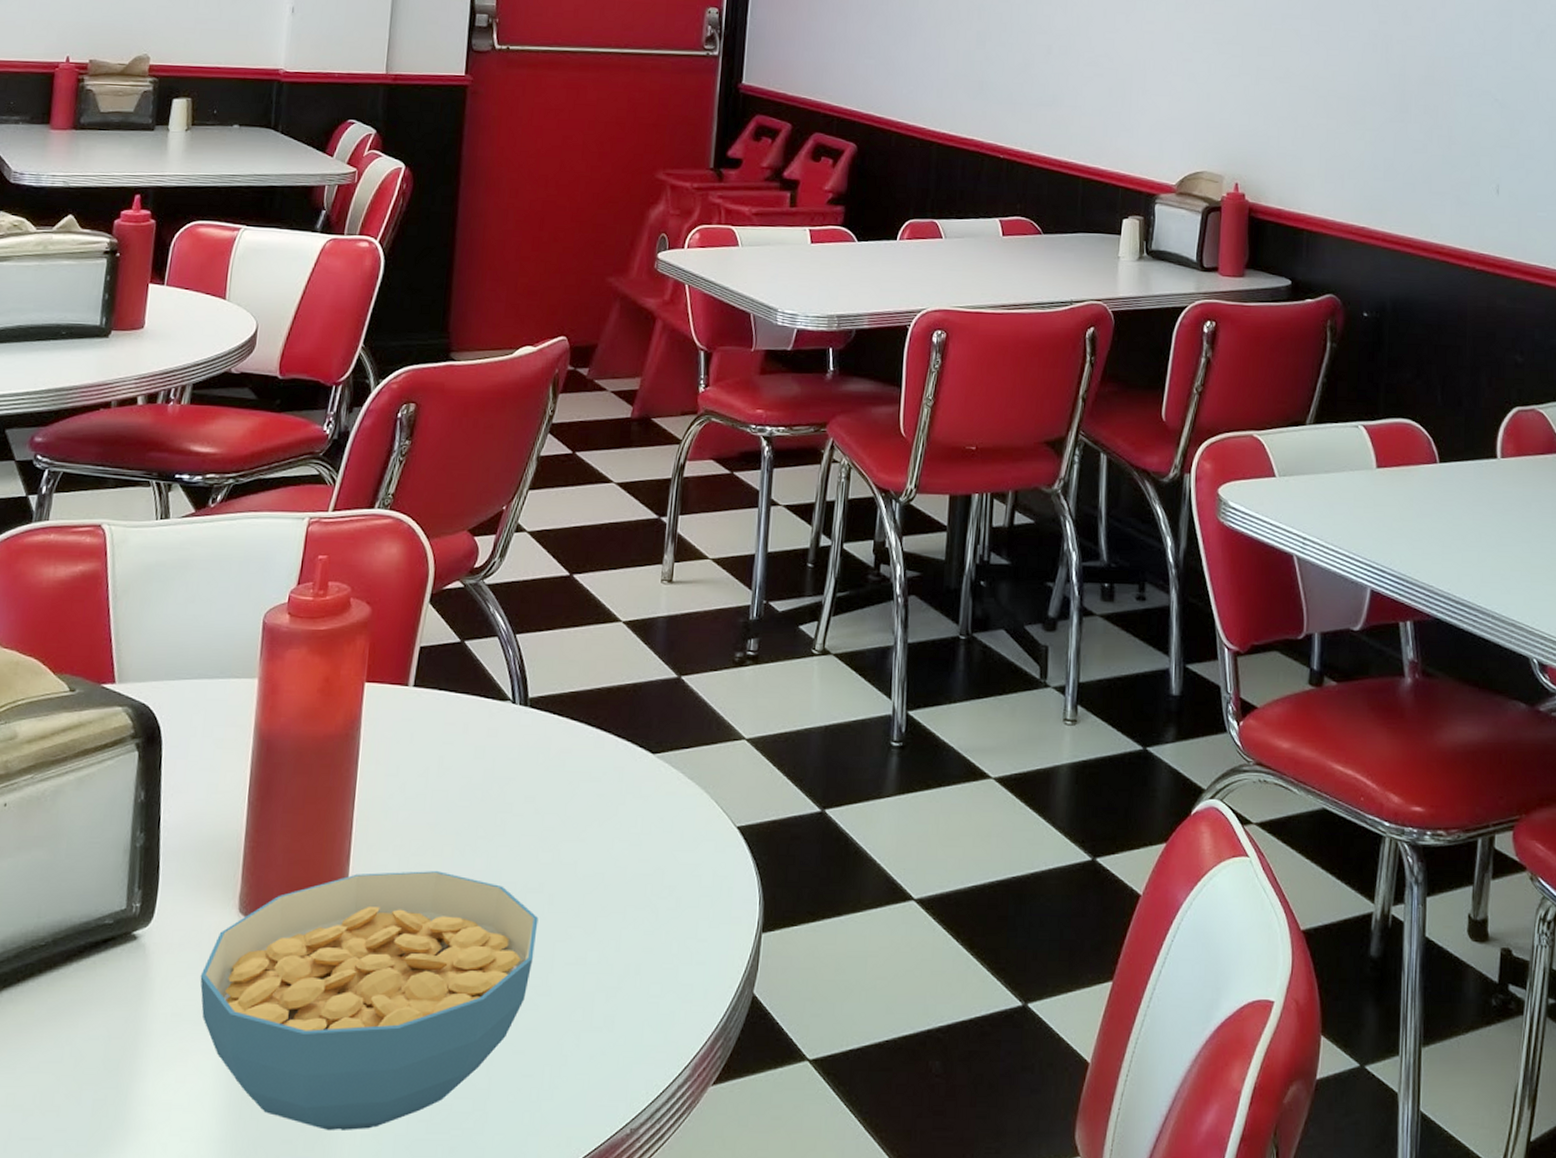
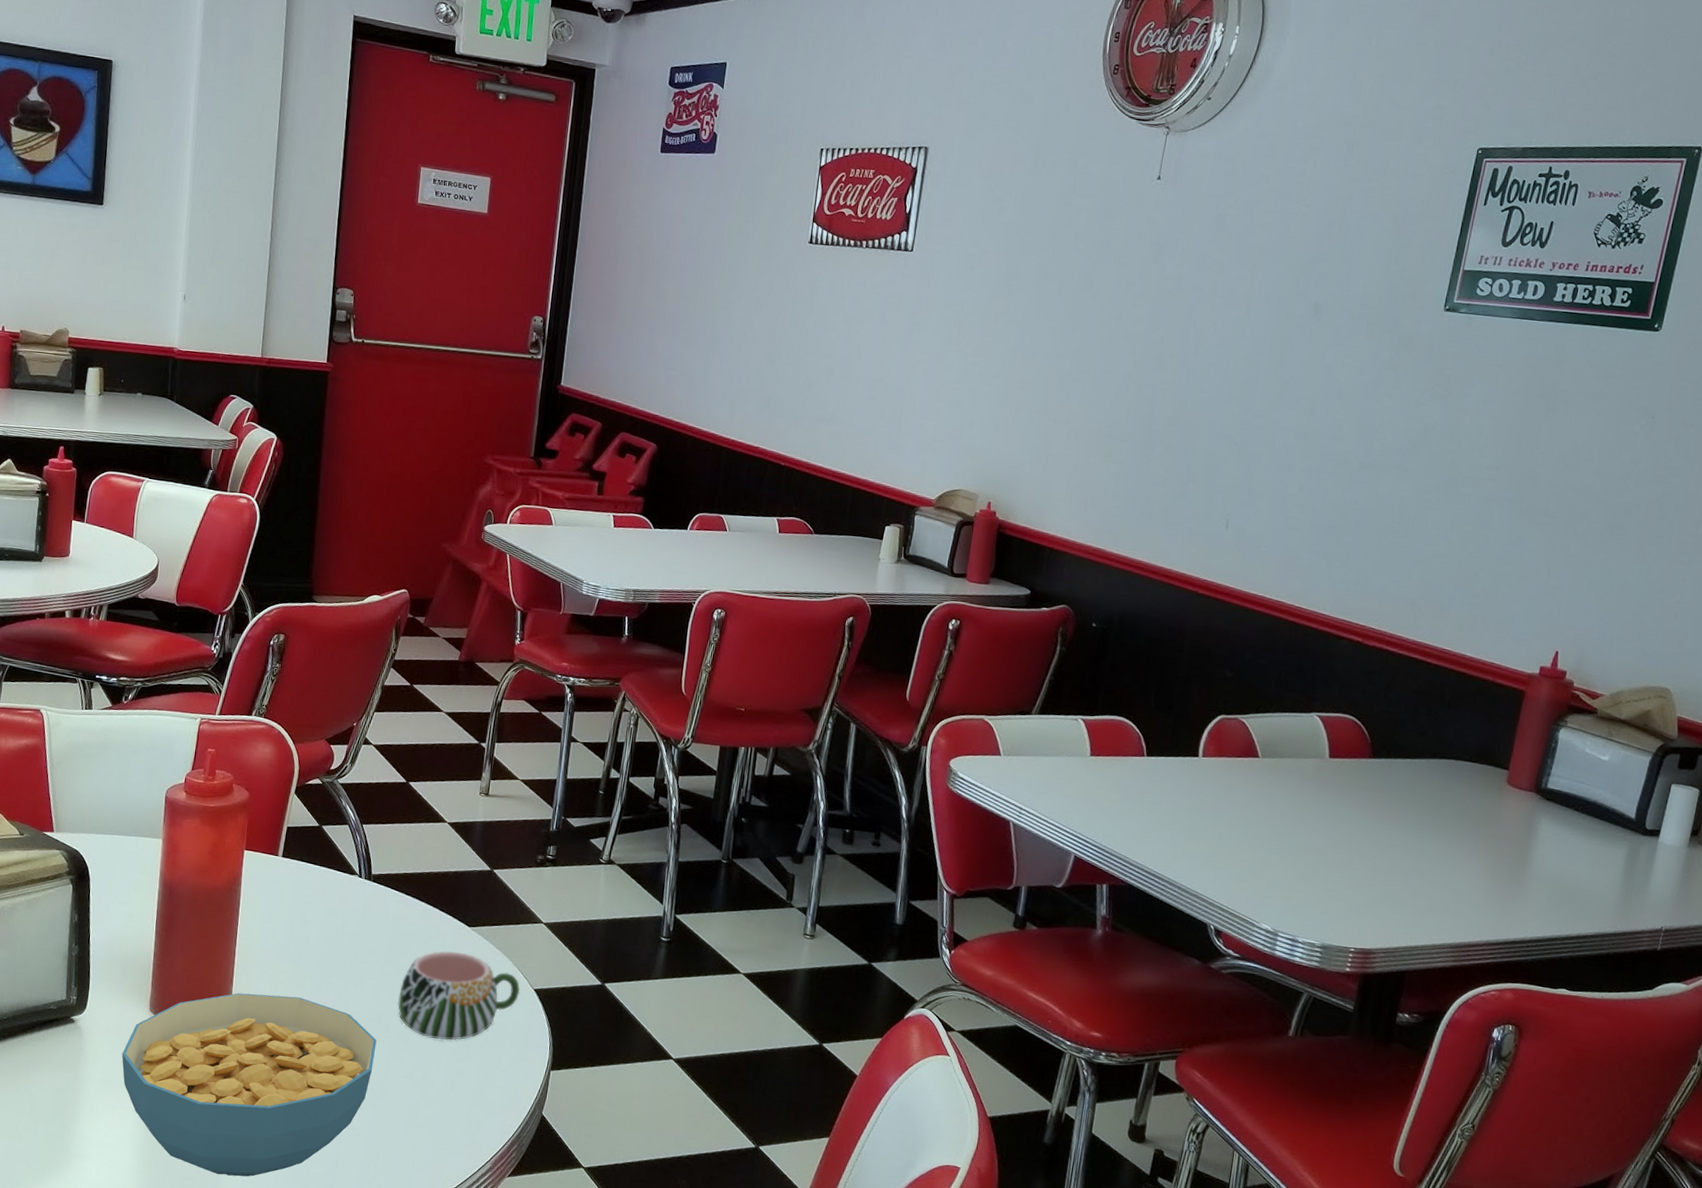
mug: none [565,787,720,907] -> present [398,950,521,1040]

